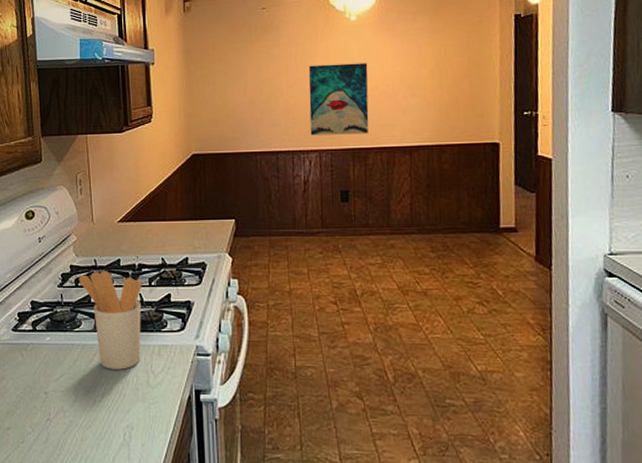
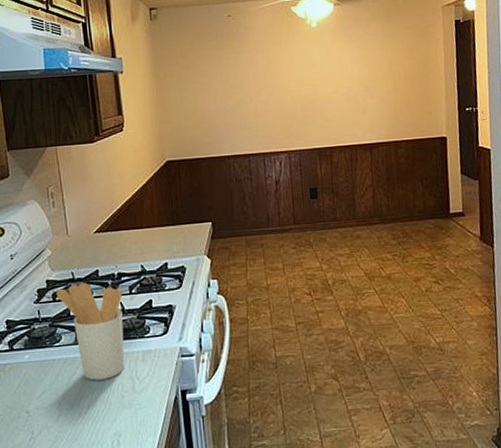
wall art: present [308,63,369,136] -> none [275,67,333,138]

